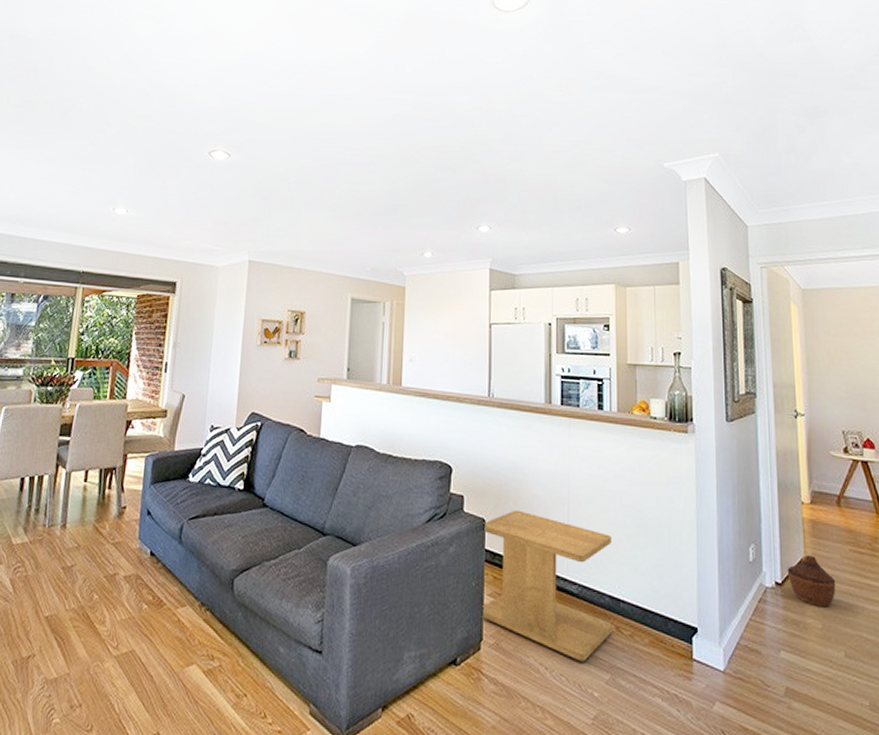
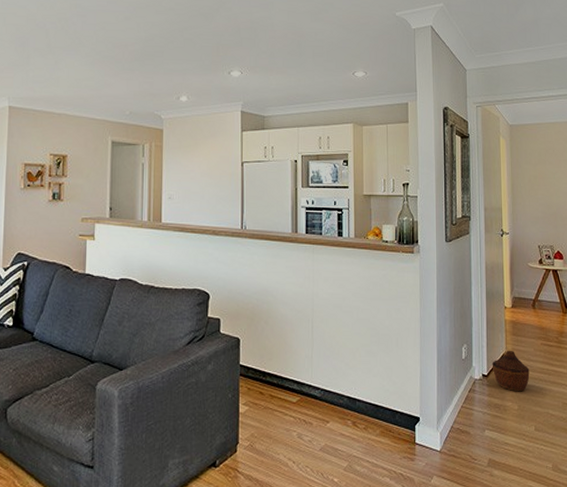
side table: present [481,510,613,662] -> none [237,328,351,454]

